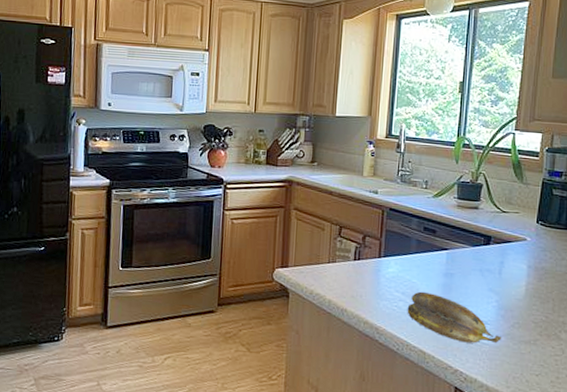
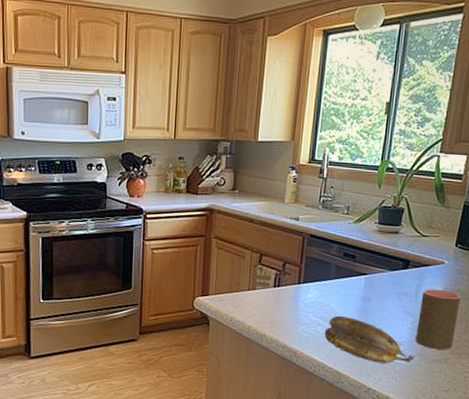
cup: none [502,266,546,330] -> present [416,289,461,349]

